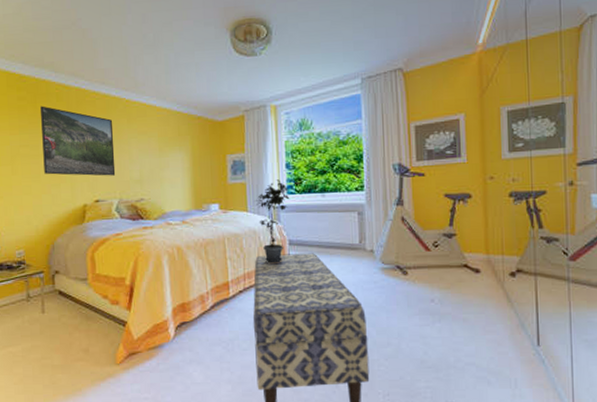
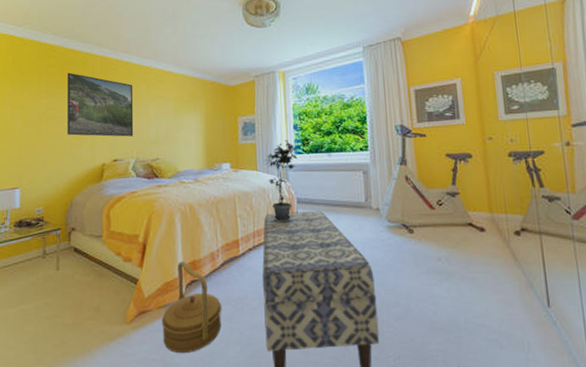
basket: none [152,304,213,393] -> present [161,261,222,354]

